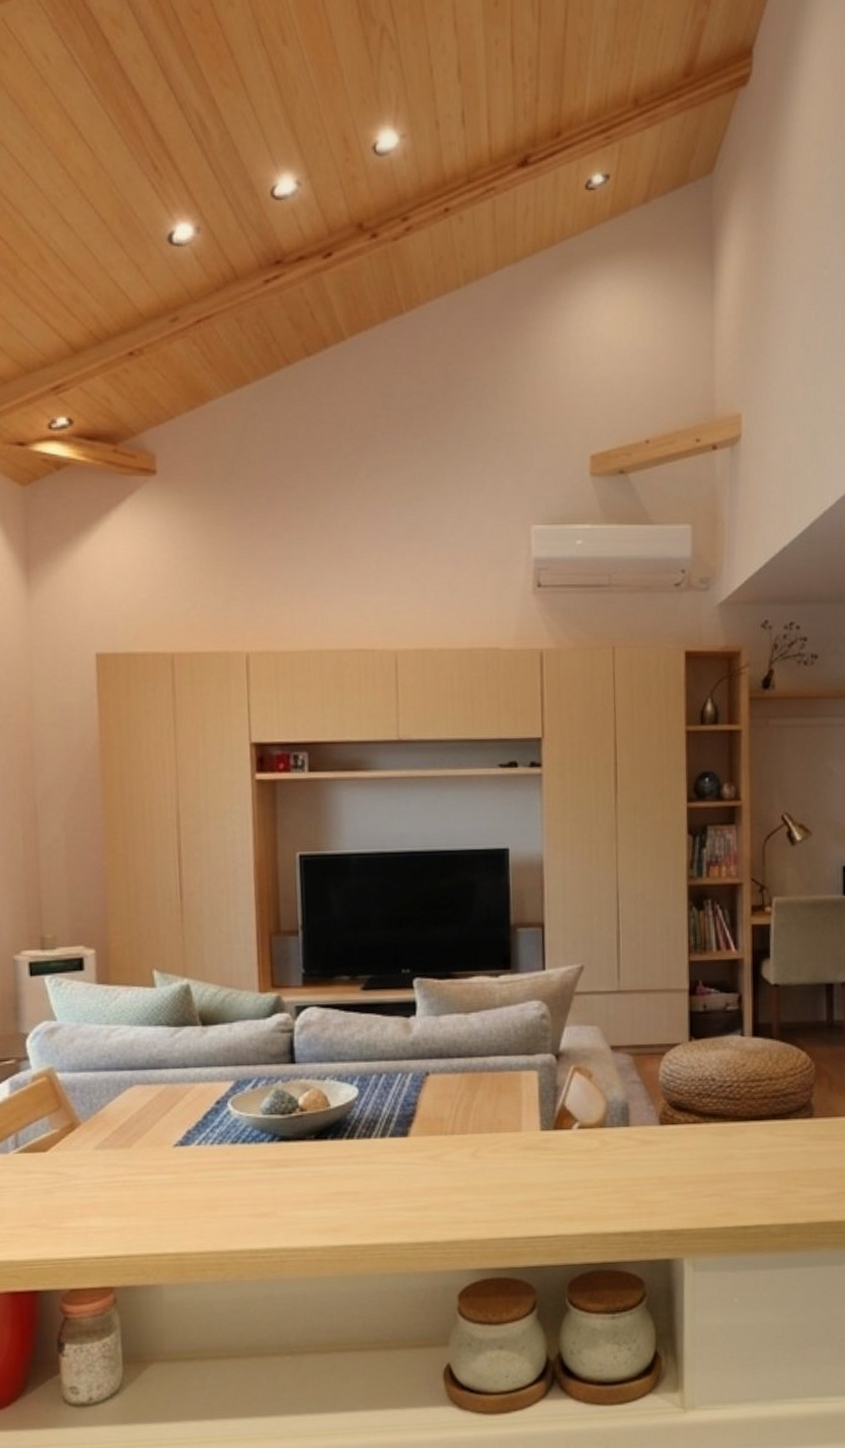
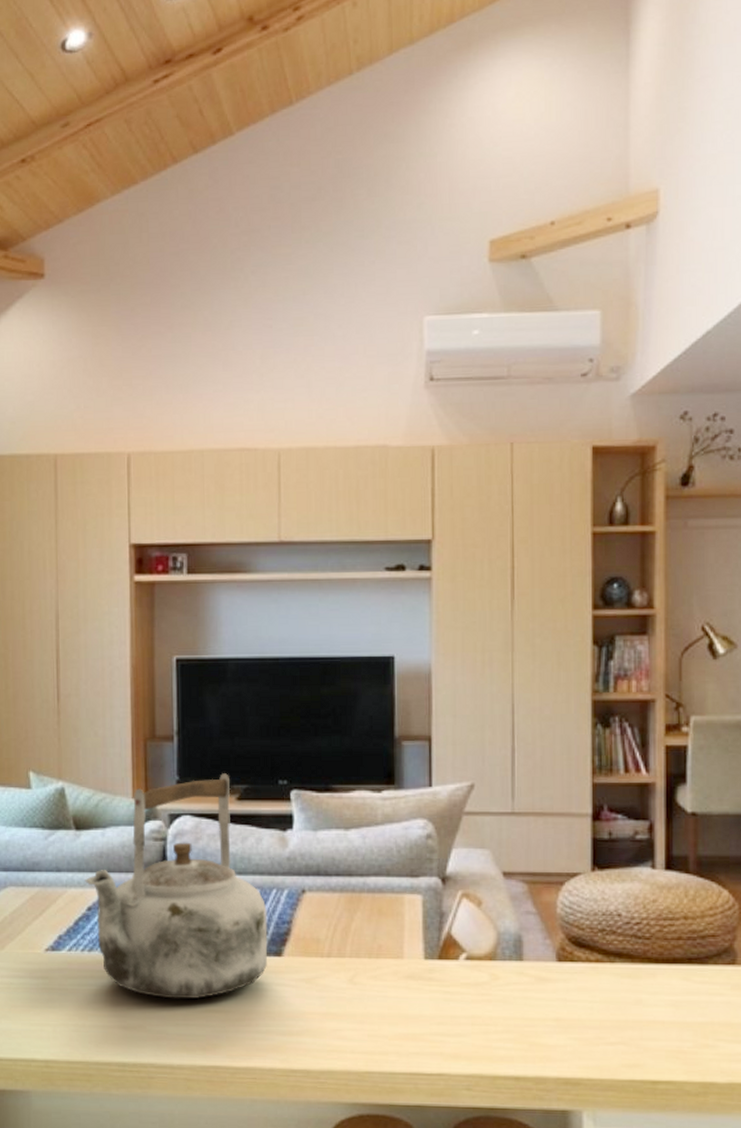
kettle: none [213,965,394,1185] -> present [85,773,268,999]

